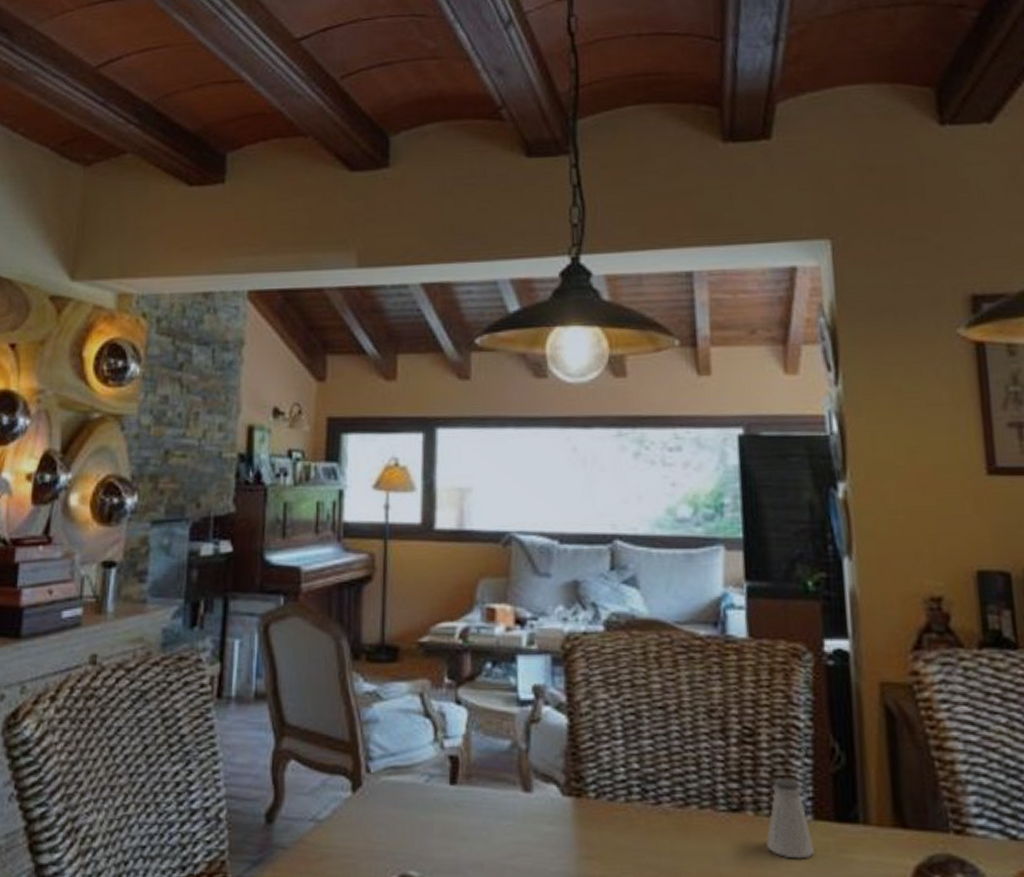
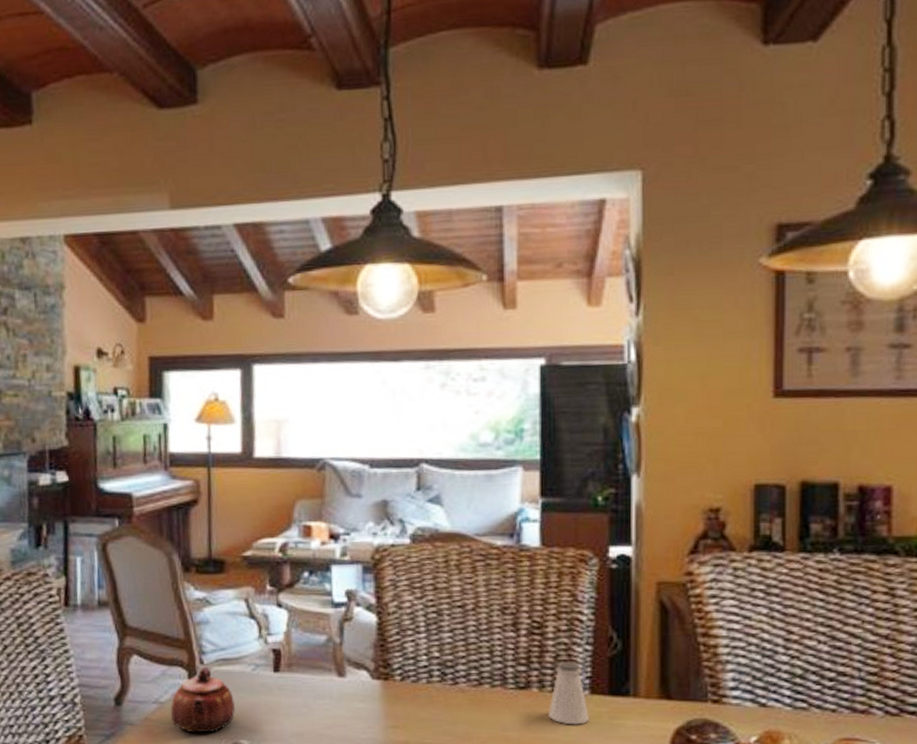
teapot: none [329,776,405,860] -> present [170,666,236,732]

